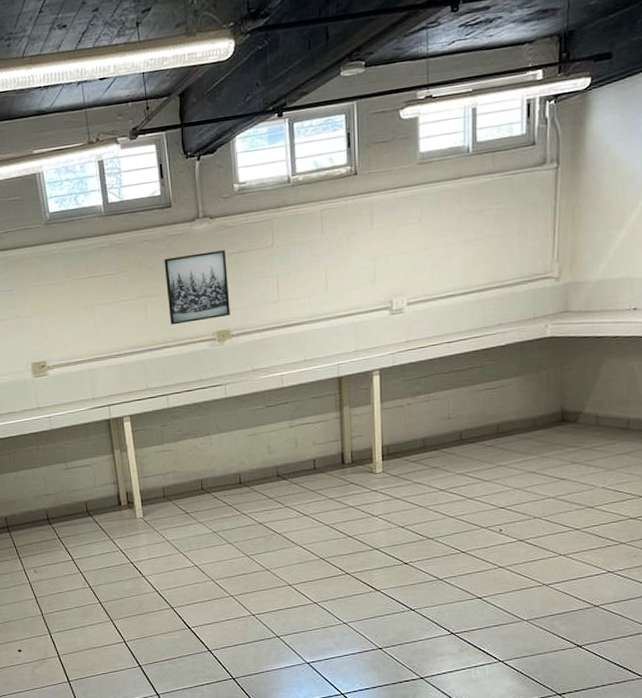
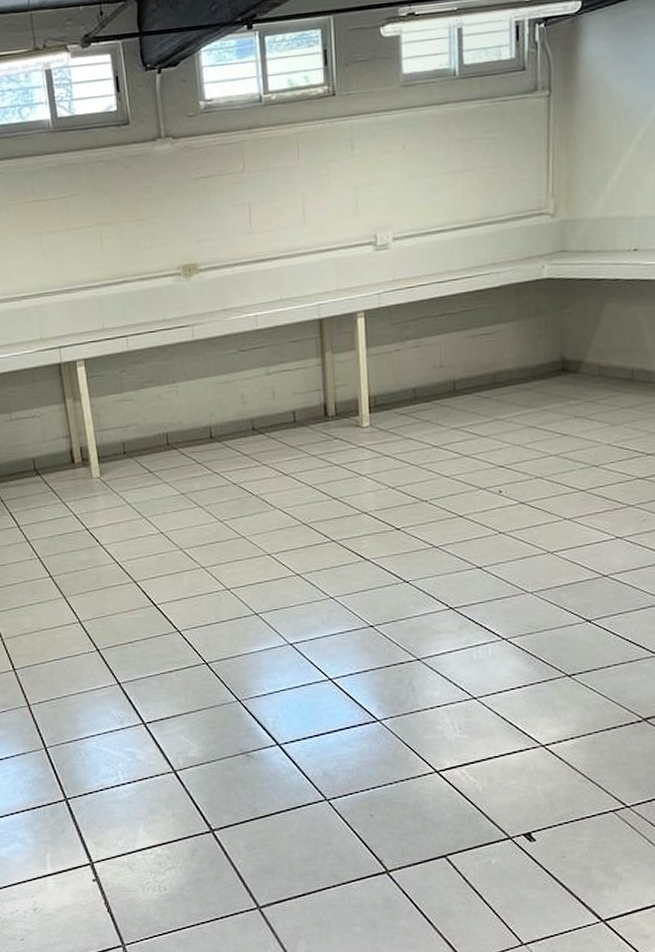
wall art: present [164,250,230,325] -> none [121,174,197,257]

